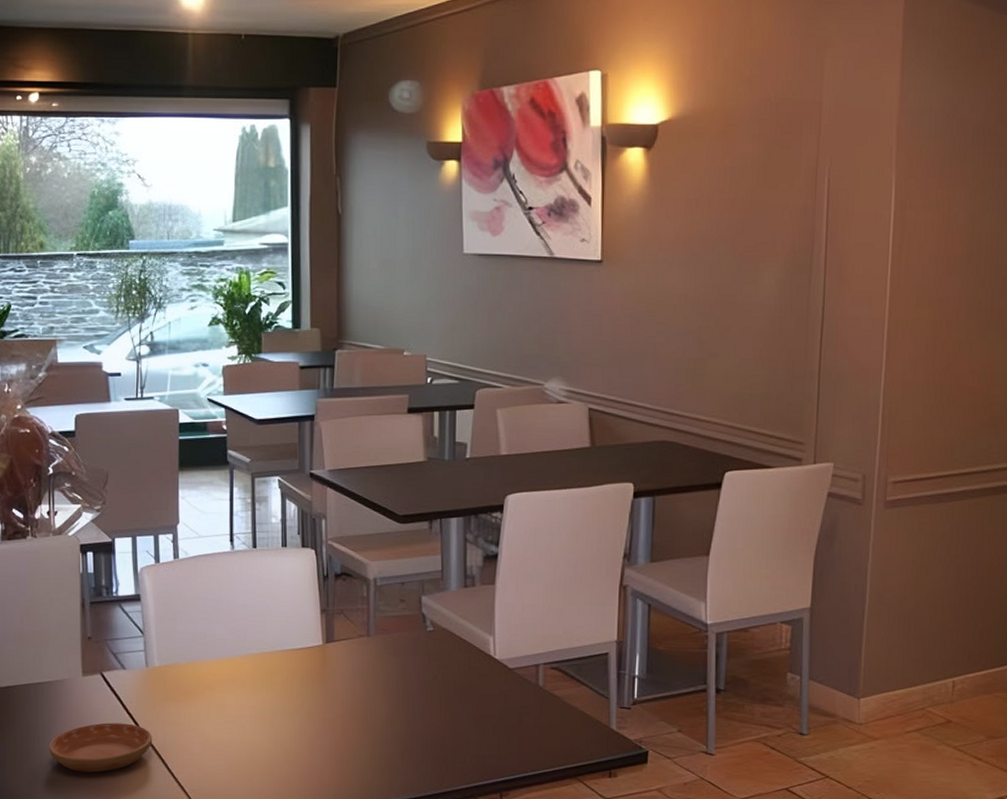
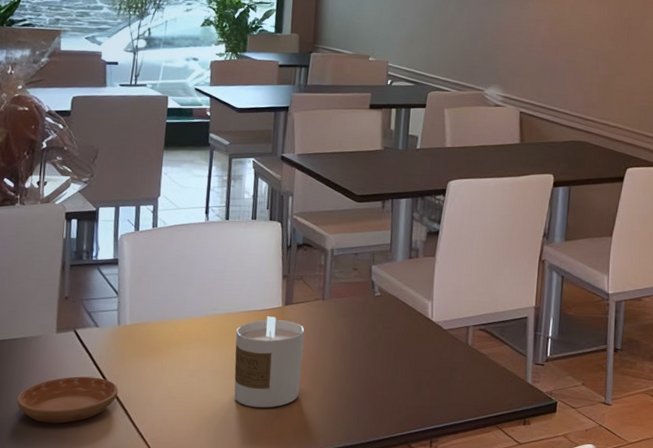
candle: none [273,655,350,757] -> present [234,316,305,408]

